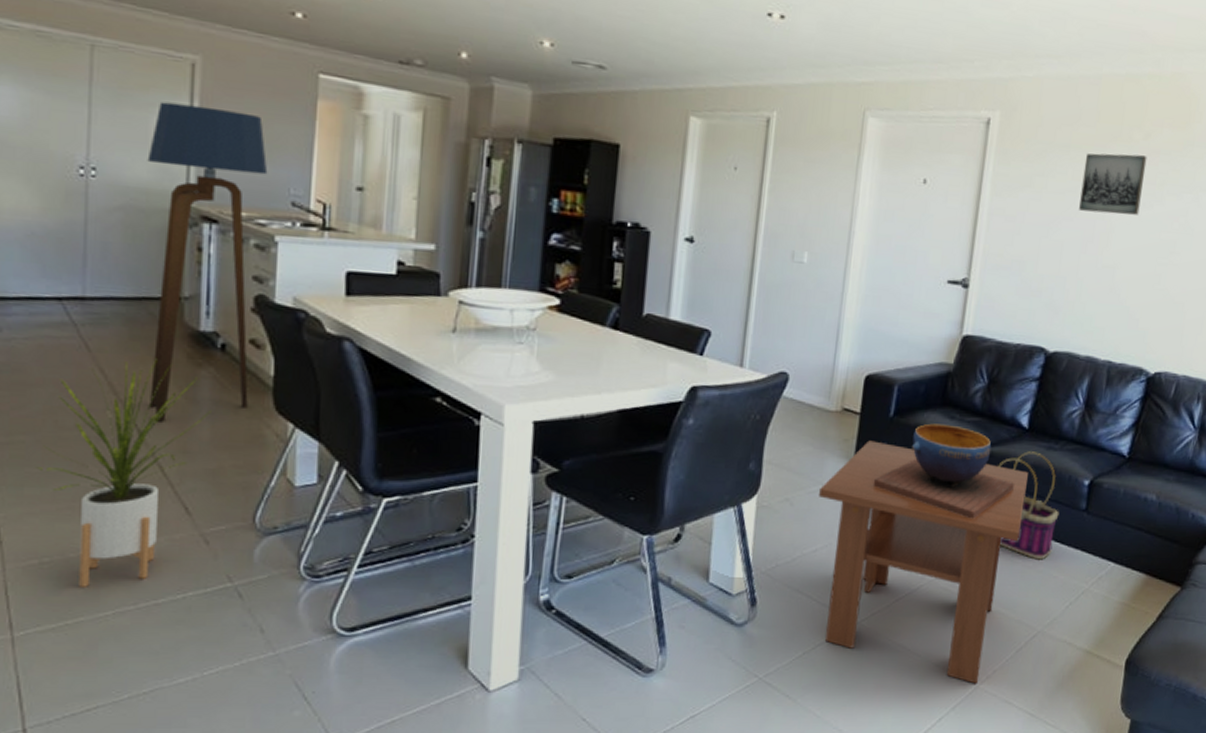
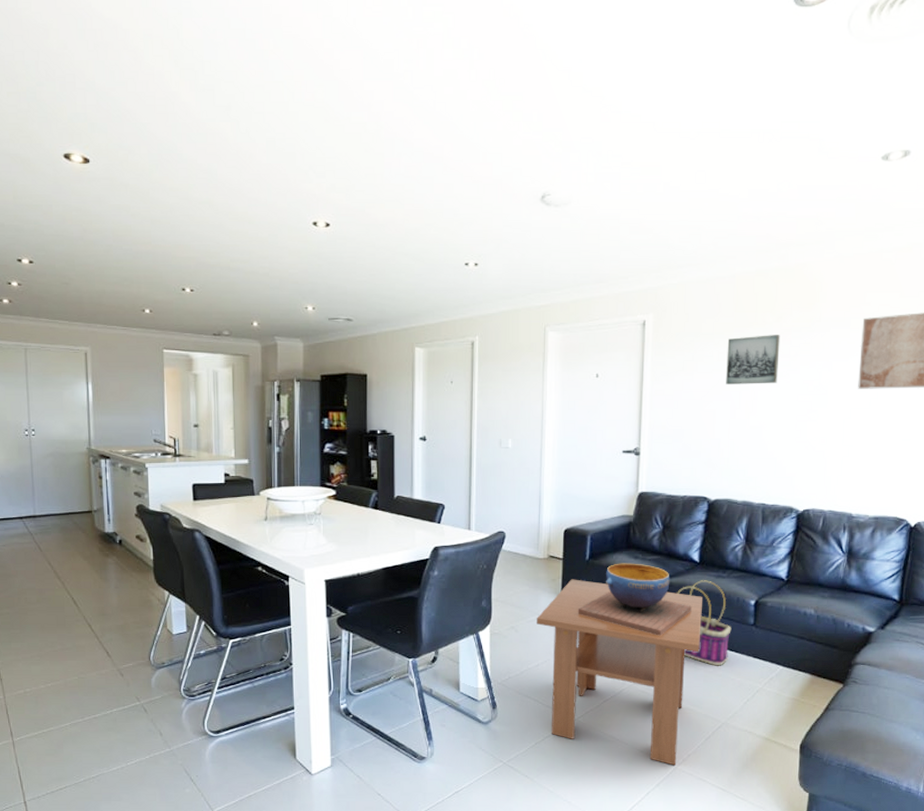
house plant: present [37,358,211,587] -> none [17,553,117,707]
floor lamp: present [147,102,268,422] -> none [64,381,139,595]

